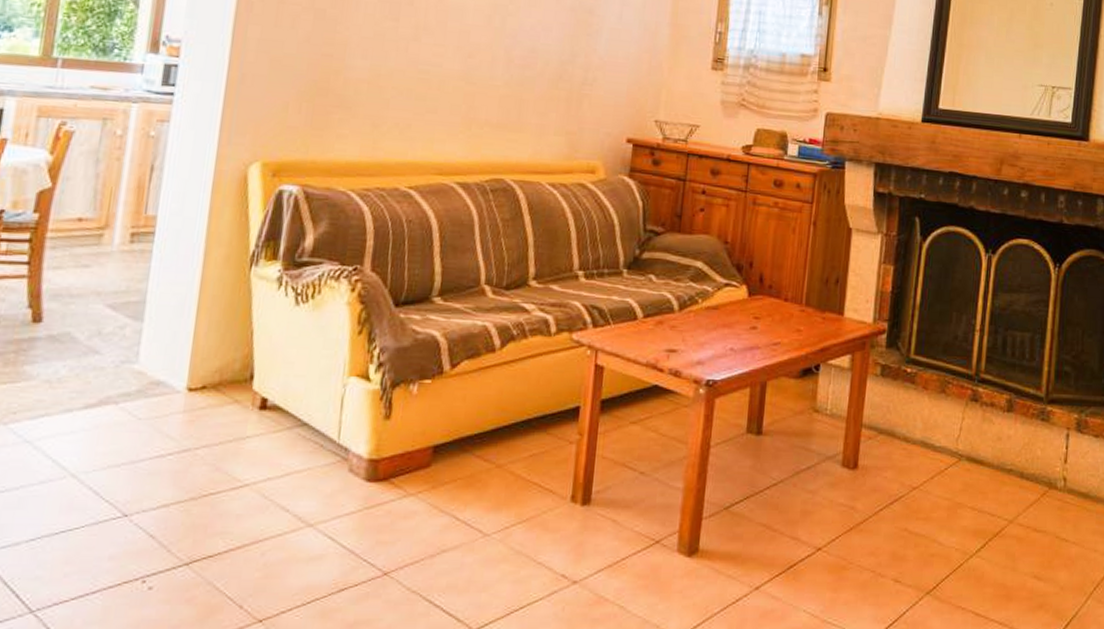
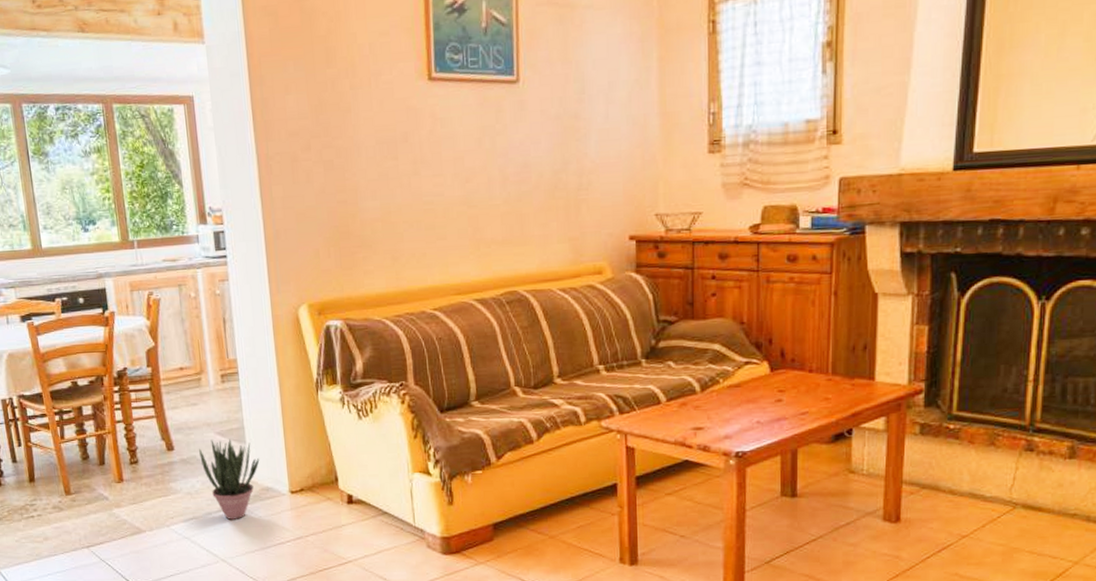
potted plant: none [75,312,157,421] -> present [199,438,260,520]

